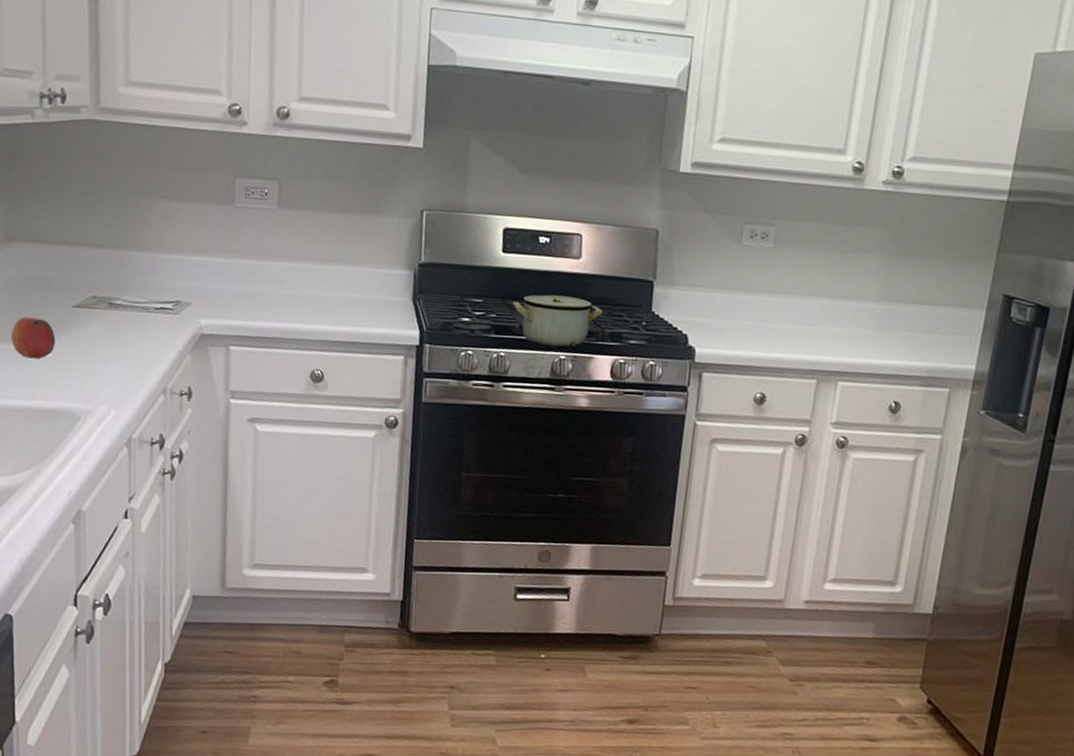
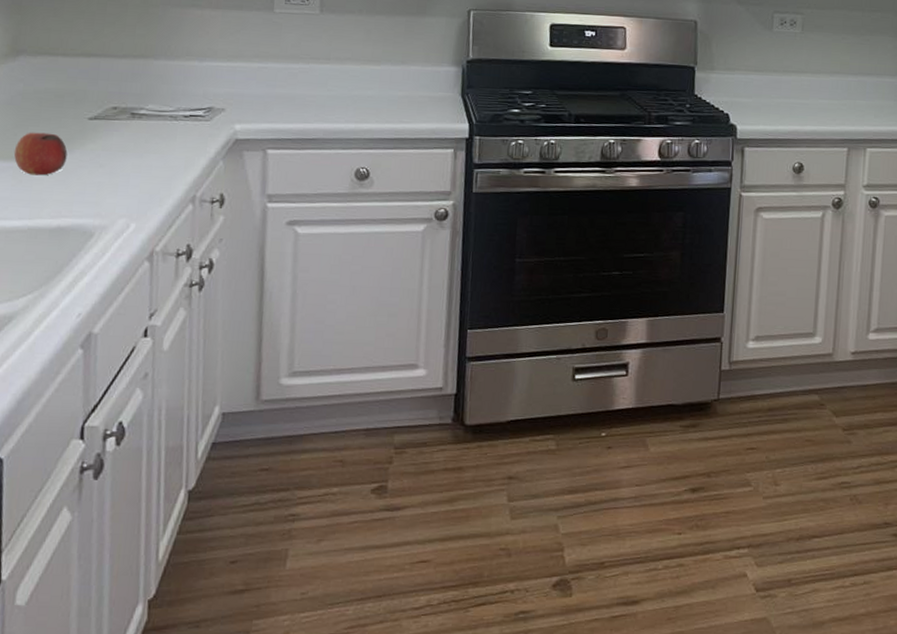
cooking pot: present [512,294,603,348] -> none [561,83,649,132]

